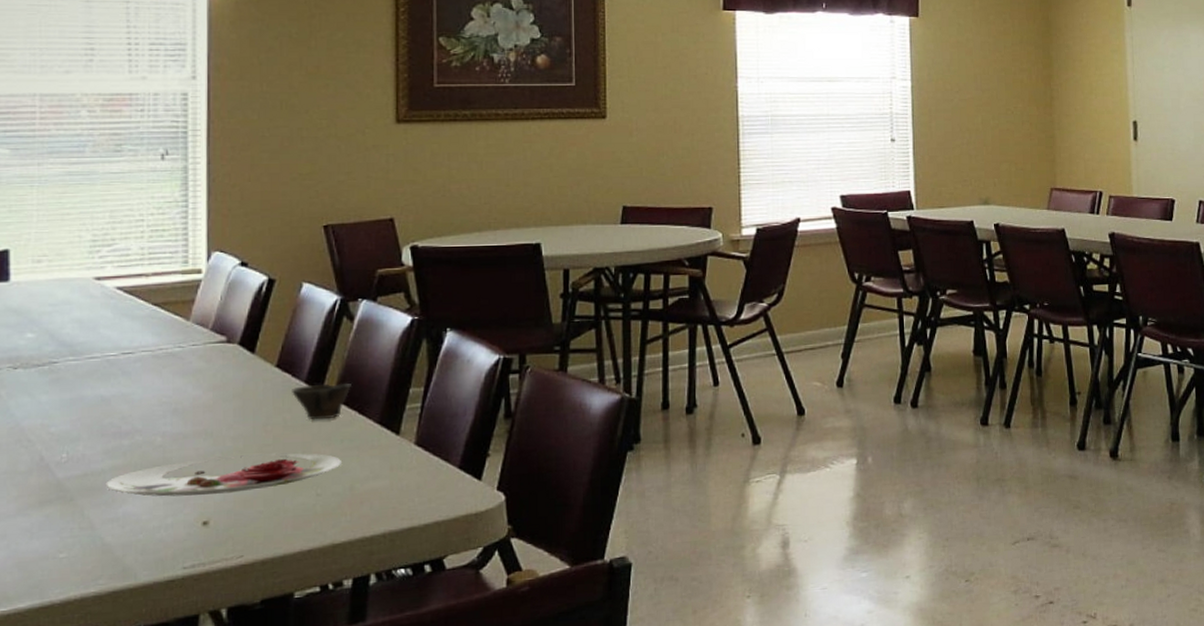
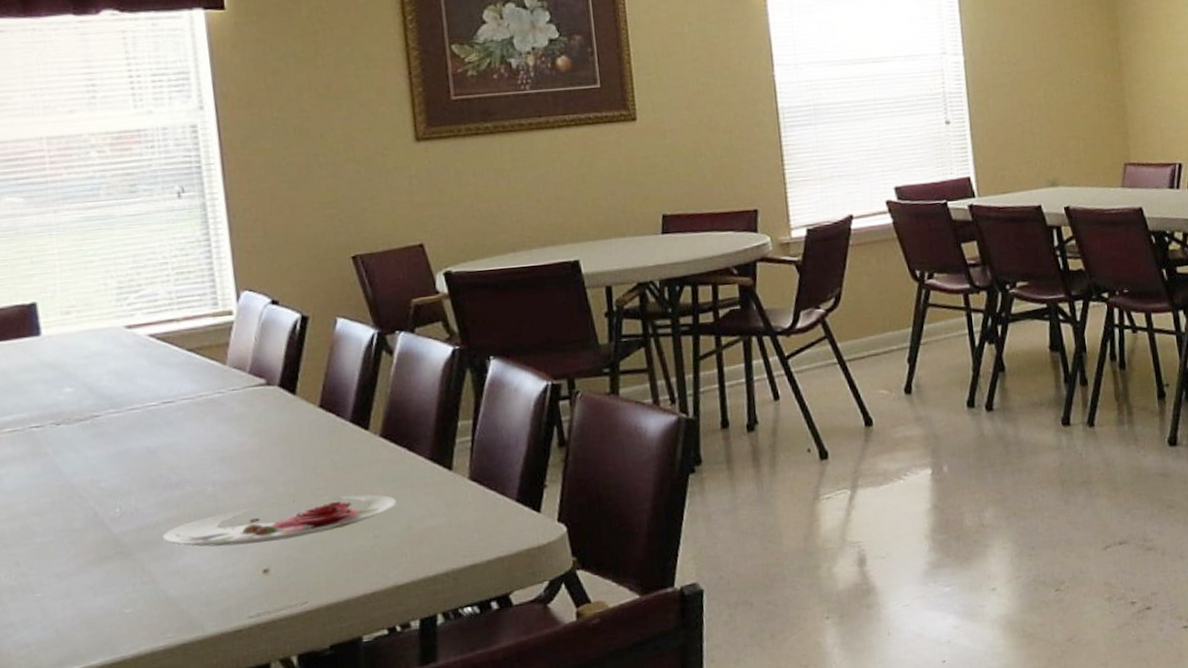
cup: present [292,383,351,420] -> none [338,420,398,461]

